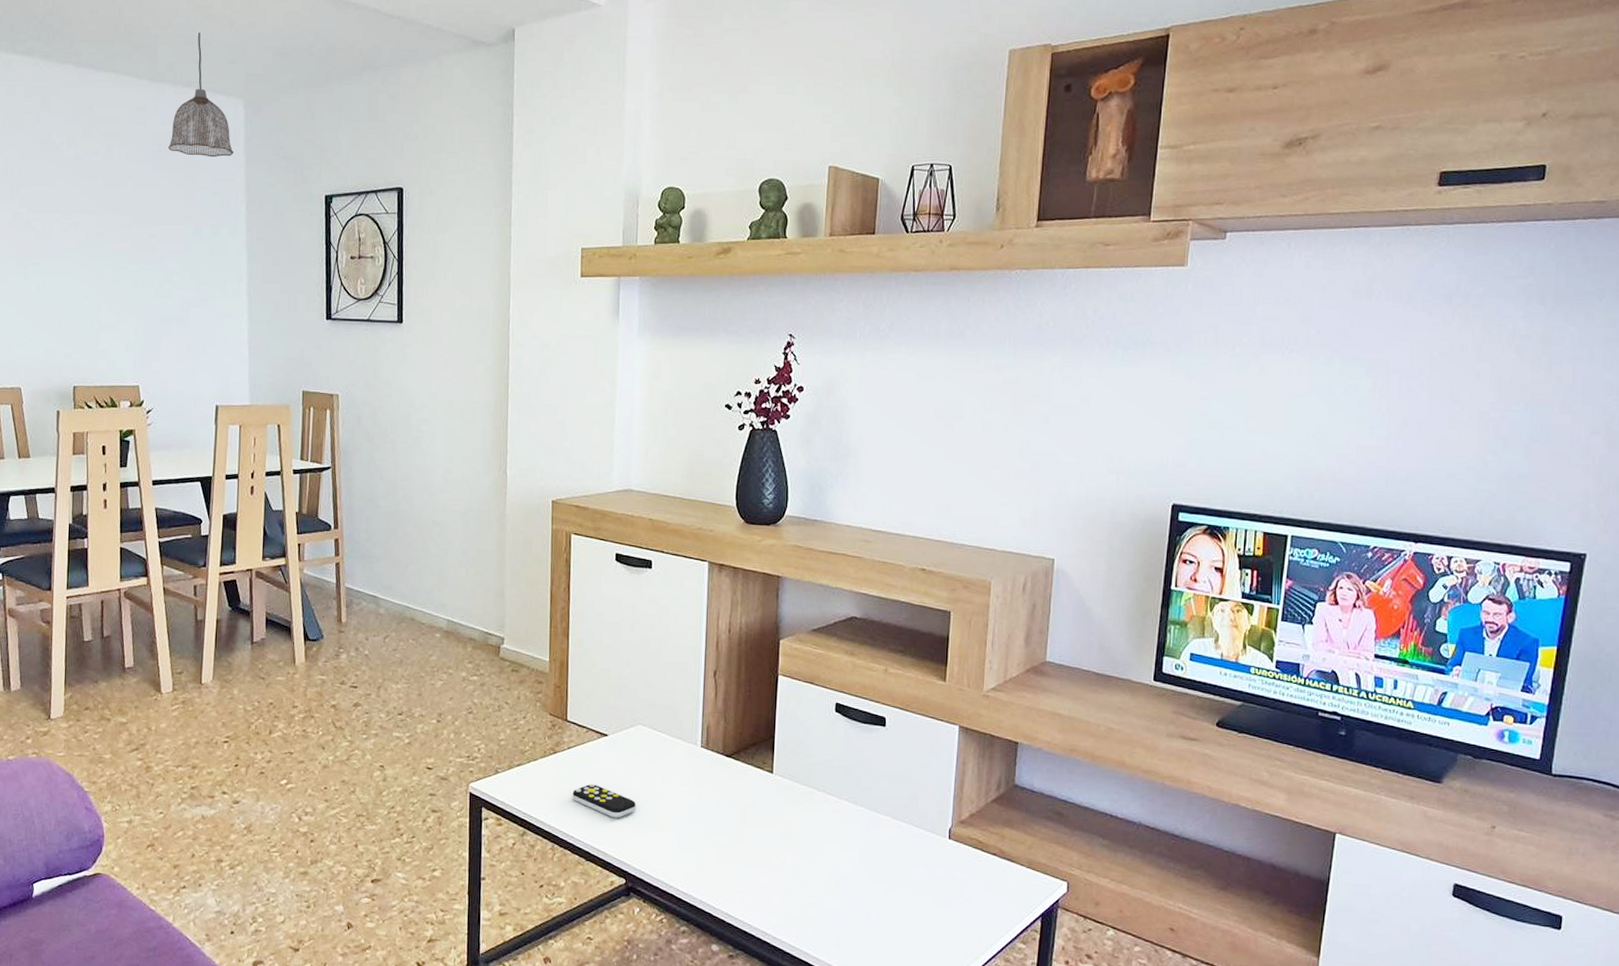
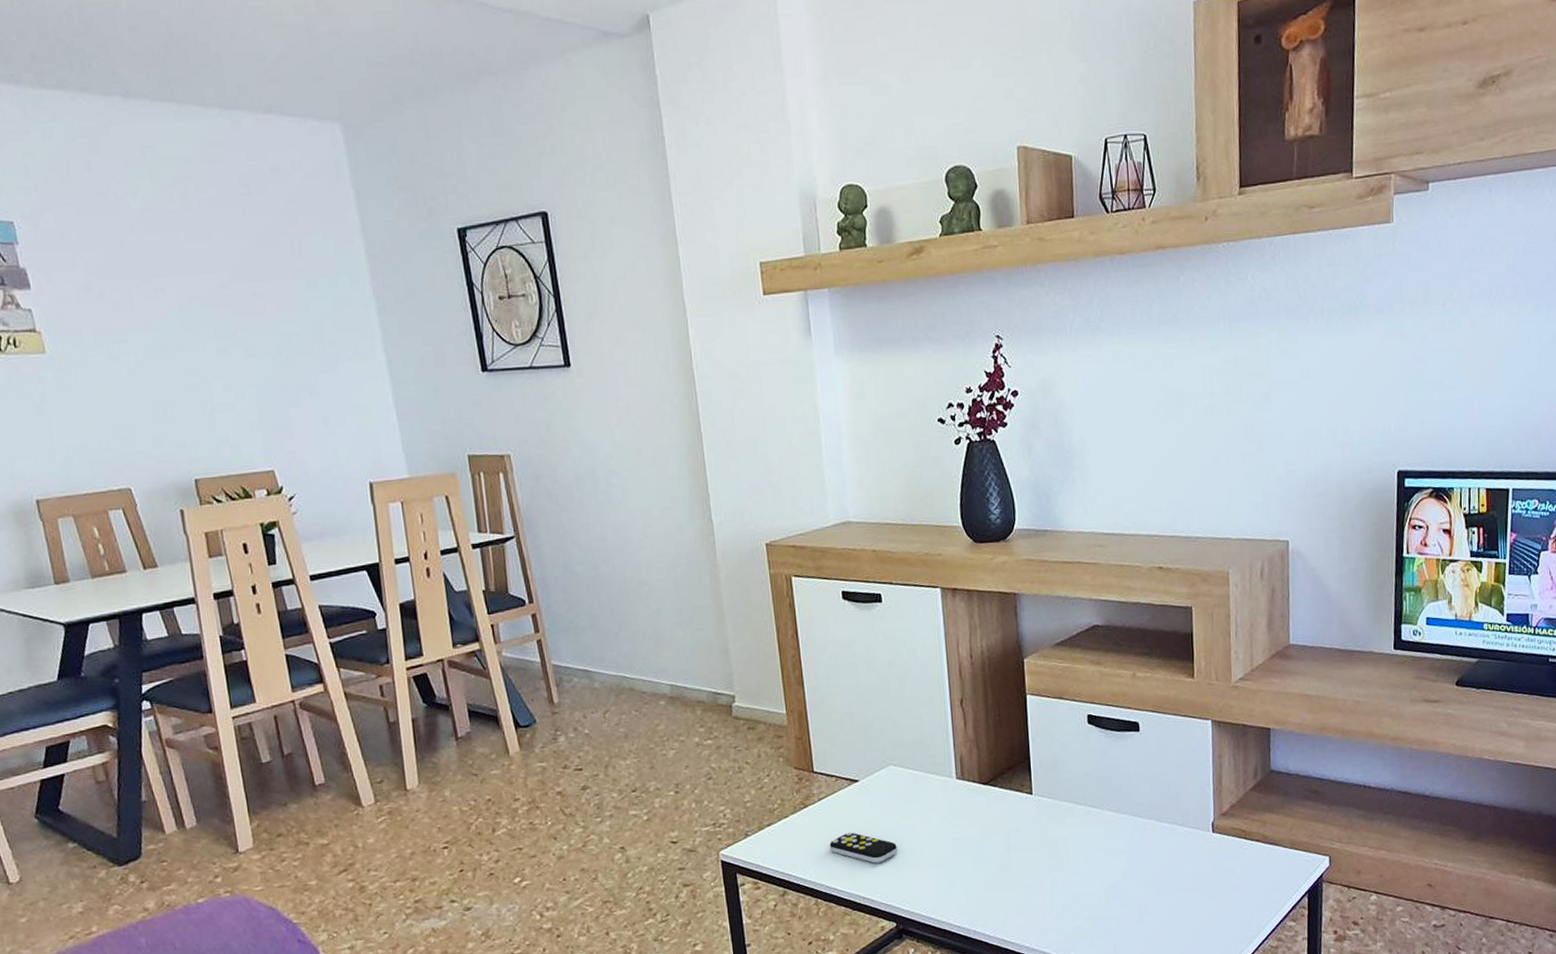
pendant lamp: present [168,32,234,158] -> none [258,44,339,196]

